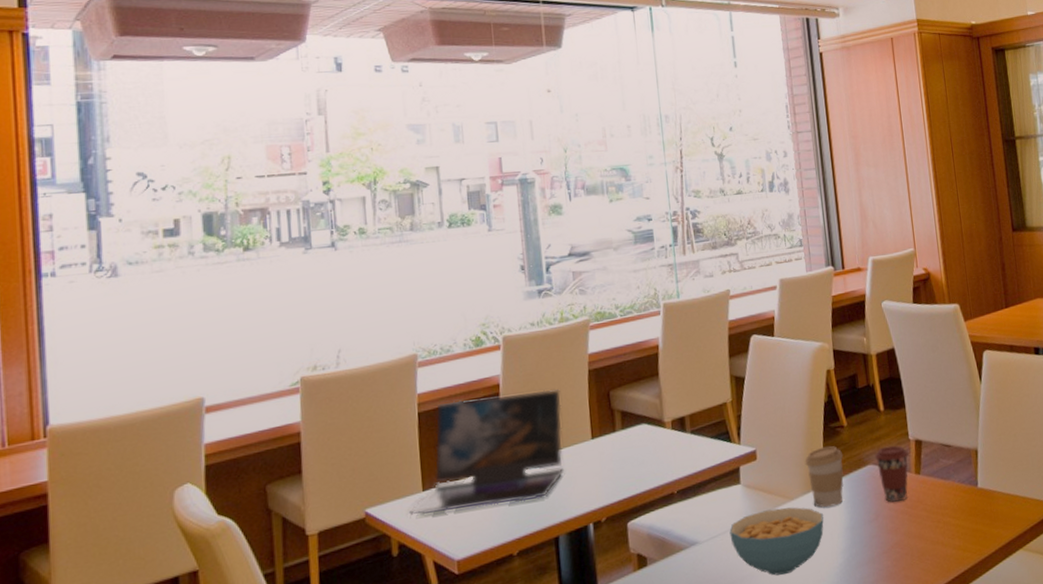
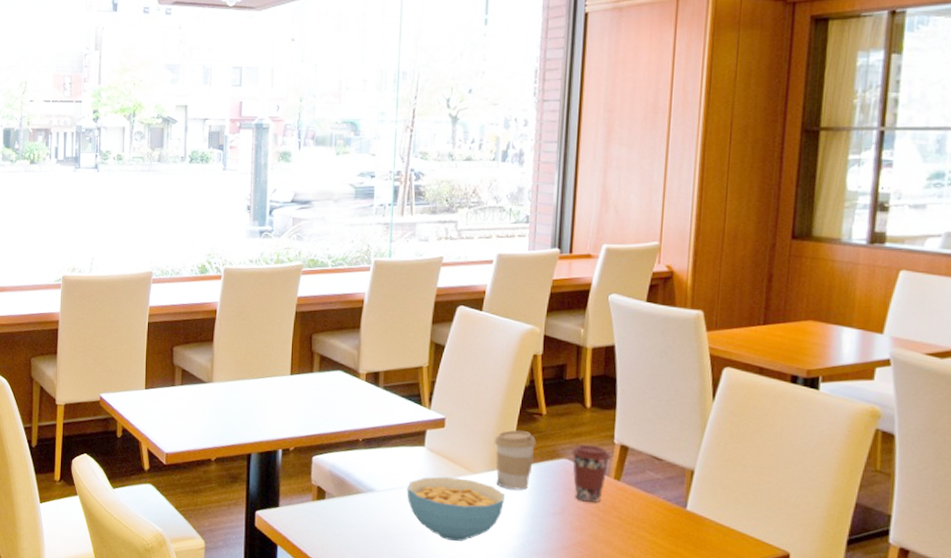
laptop: present [409,389,563,516] -> none [133,318,268,418]

